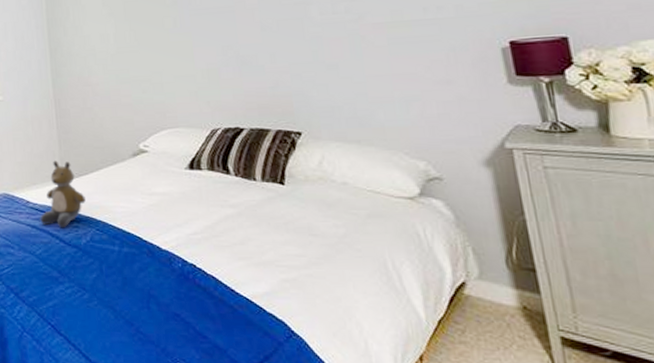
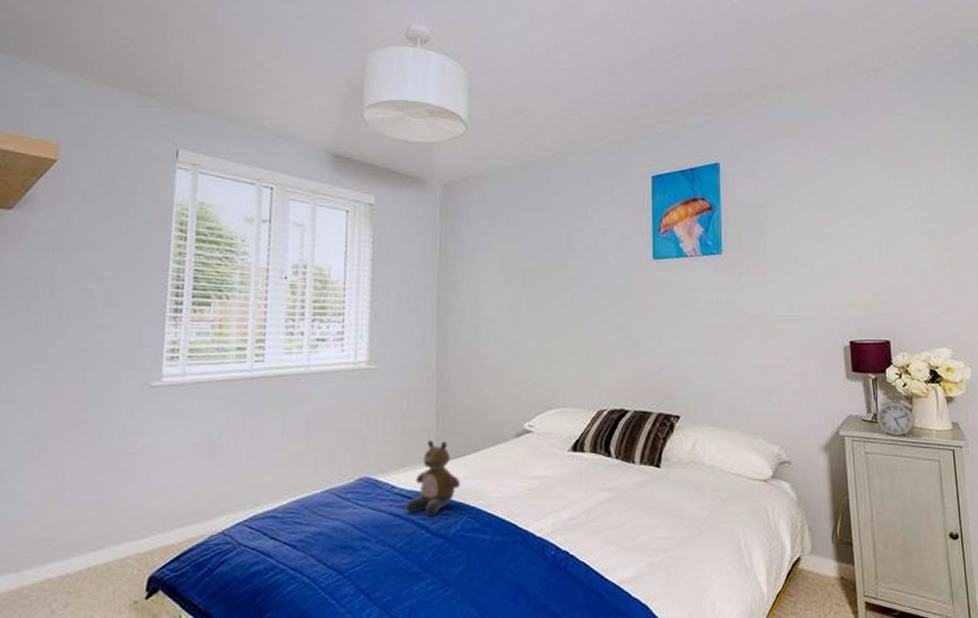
alarm clock: none [556,97,615,149] -> present [877,393,915,438]

